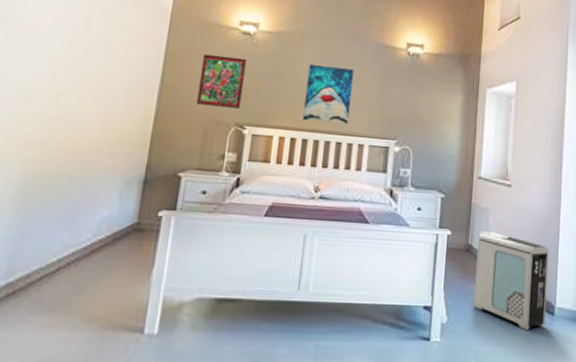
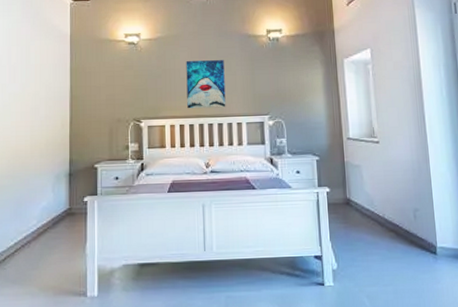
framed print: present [196,54,247,109] -> none [99,64,135,107]
air purifier: present [474,231,549,331] -> none [355,185,429,271]

